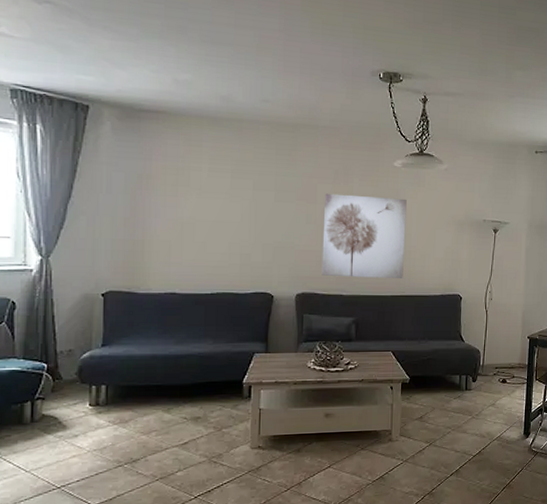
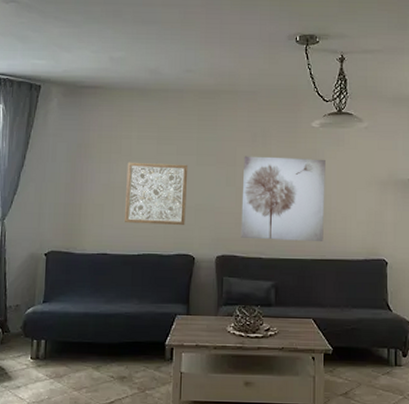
wall art: none [194,196,266,263] -> present [124,162,188,225]

